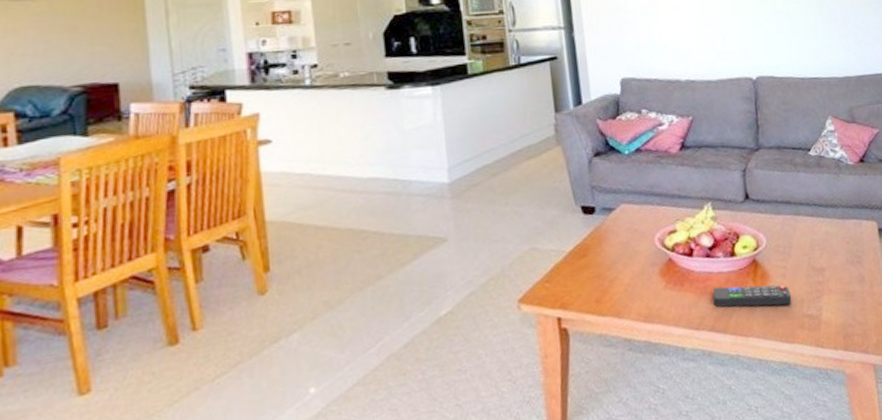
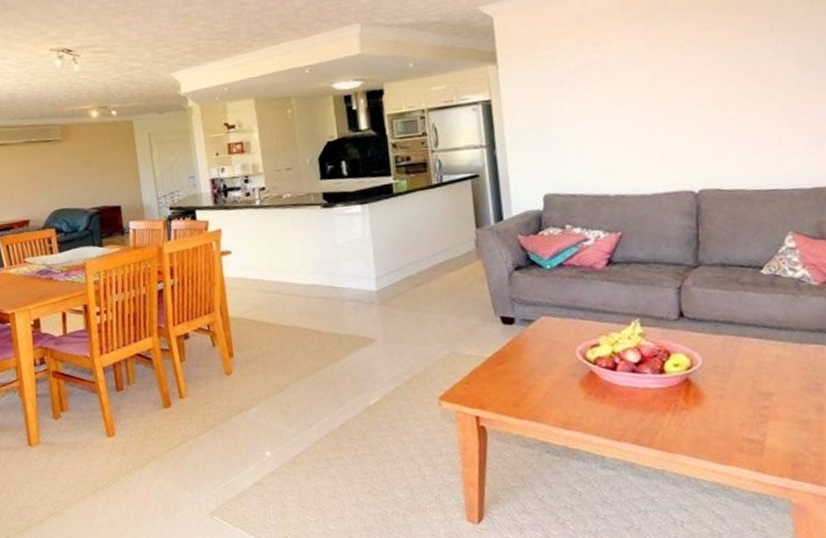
remote control: present [712,285,792,308] -> none [637,402,730,427]

